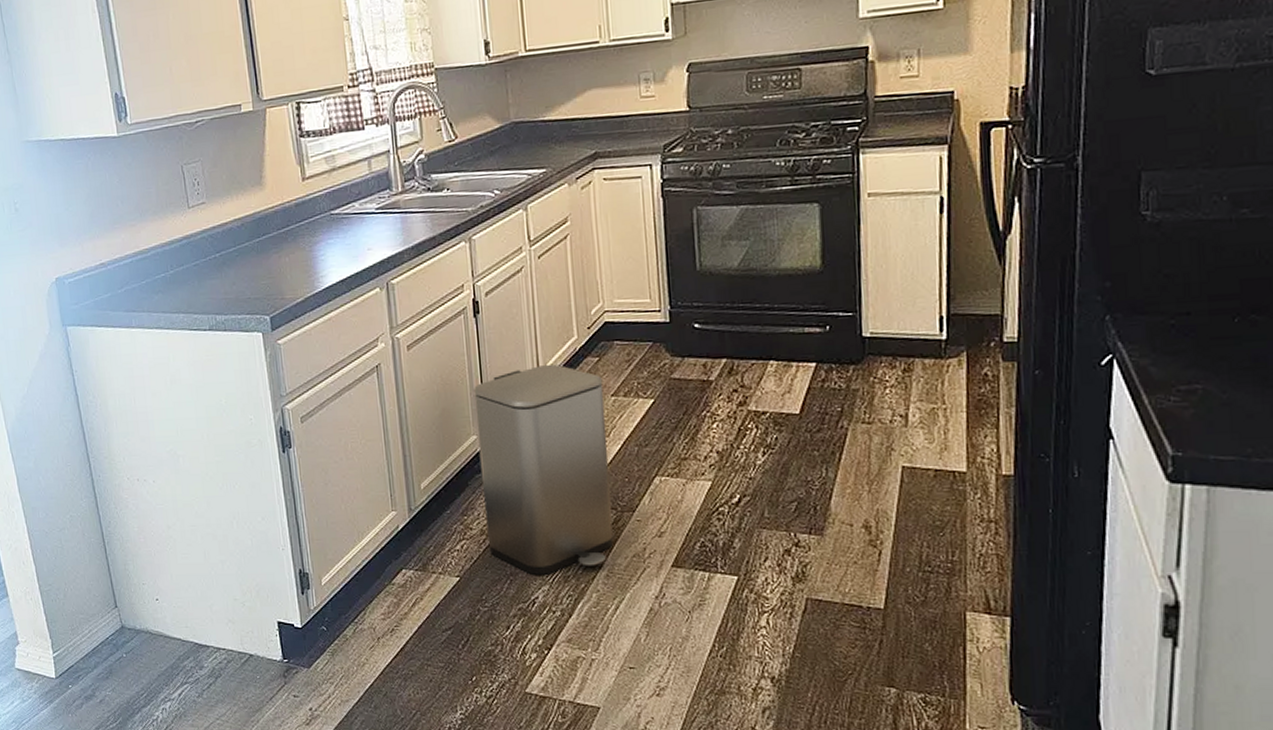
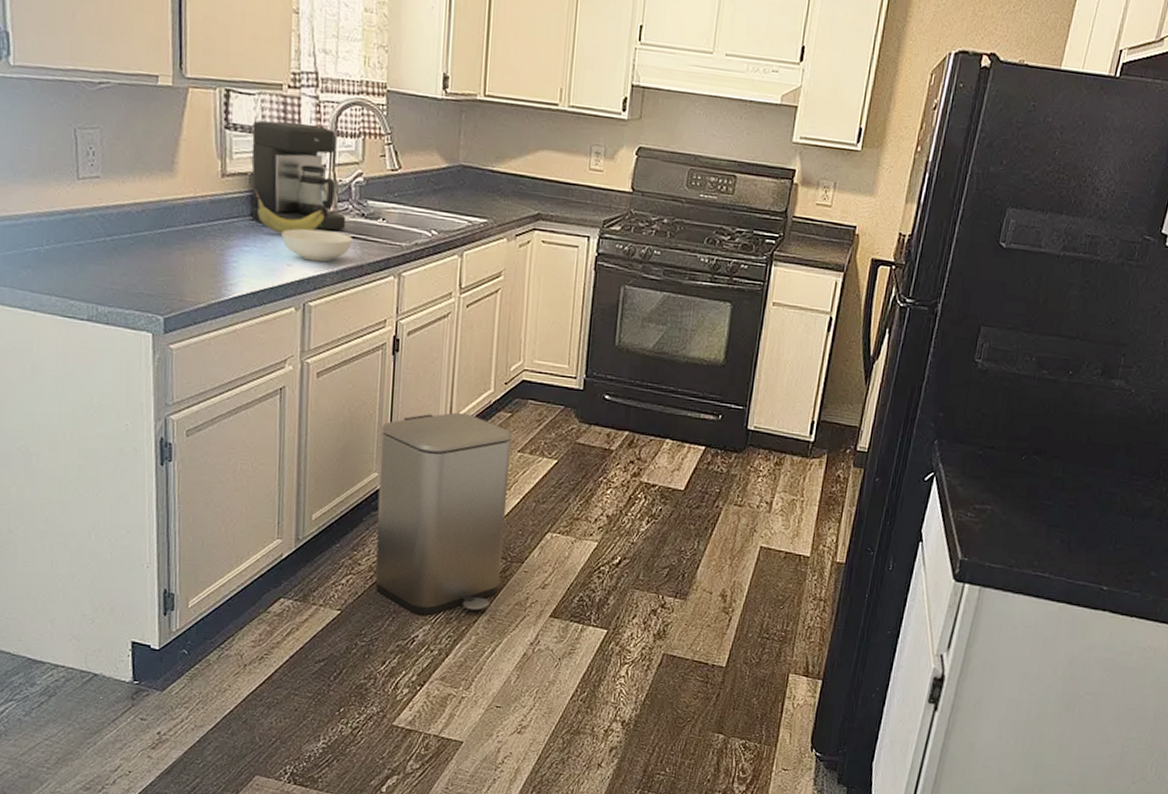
coffee maker: none [322,116,415,215] -> present [251,120,347,232]
fruit: none [332,186,395,222] -> present [255,190,326,234]
bowl: none [358,209,424,242] -> present [280,228,354,263]

